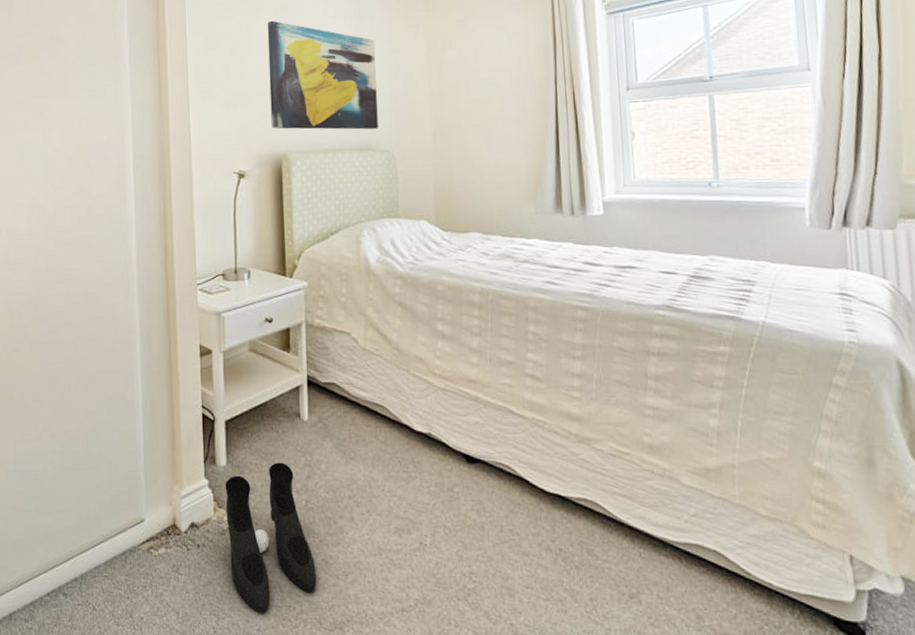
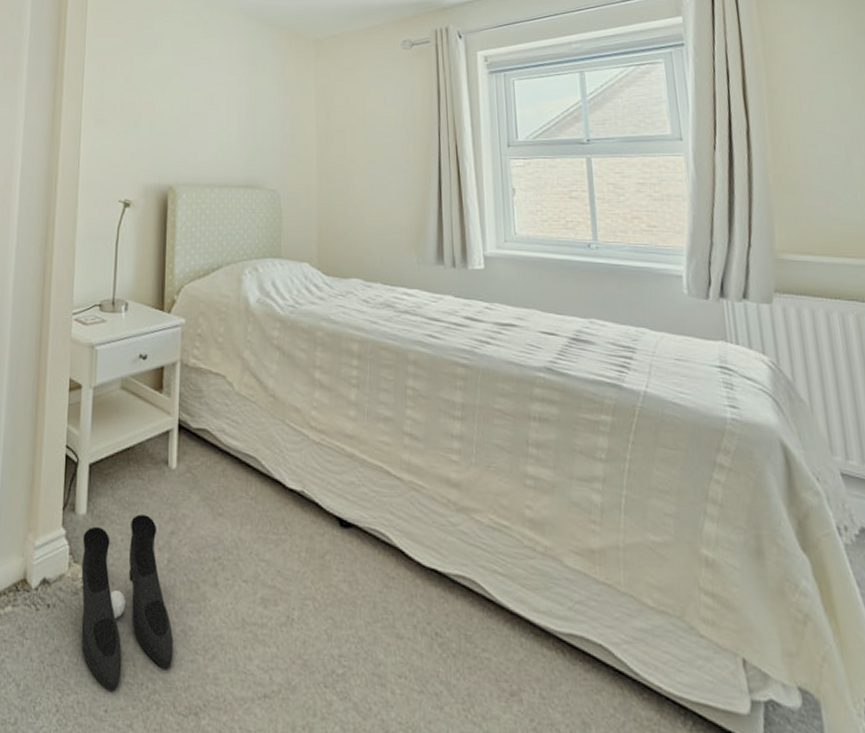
wall art: present [267,20,378,130] -> none [160,55,266,167]

